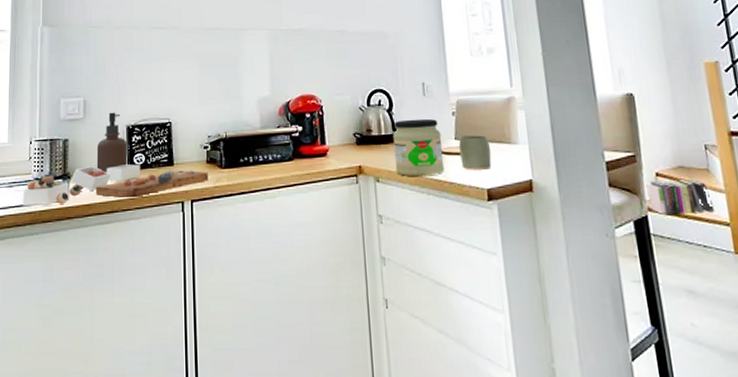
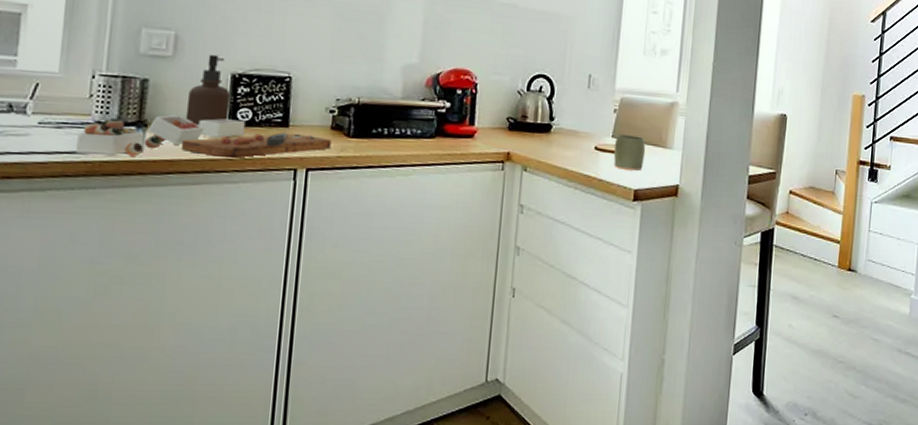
jar: present [393,118,445,177] -> none [545,110,599,171]
books: present [647,179,715,215] -> none [778,198,831,231]

